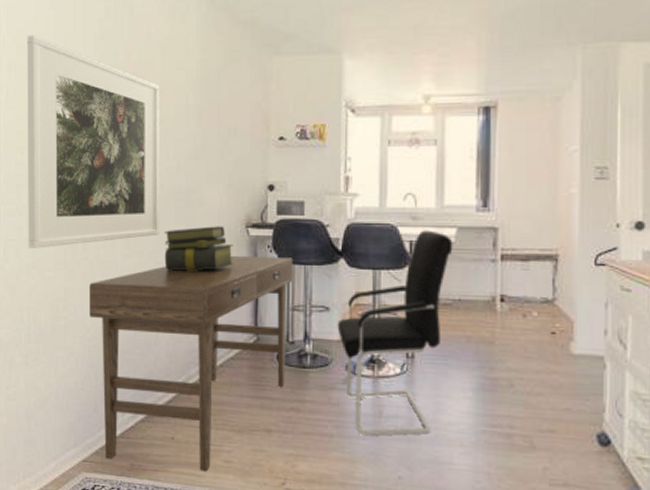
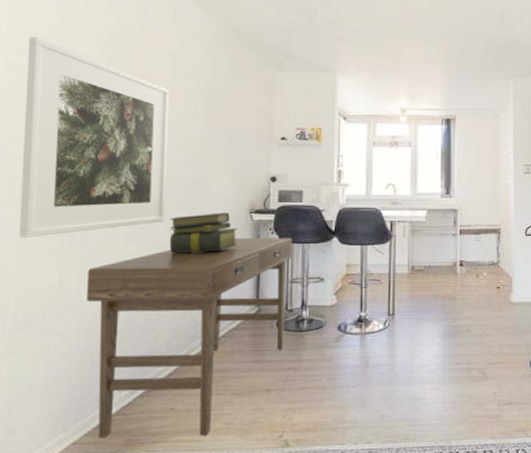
office chair: present [337,230,453,436] -> none [330,212,424,385]

